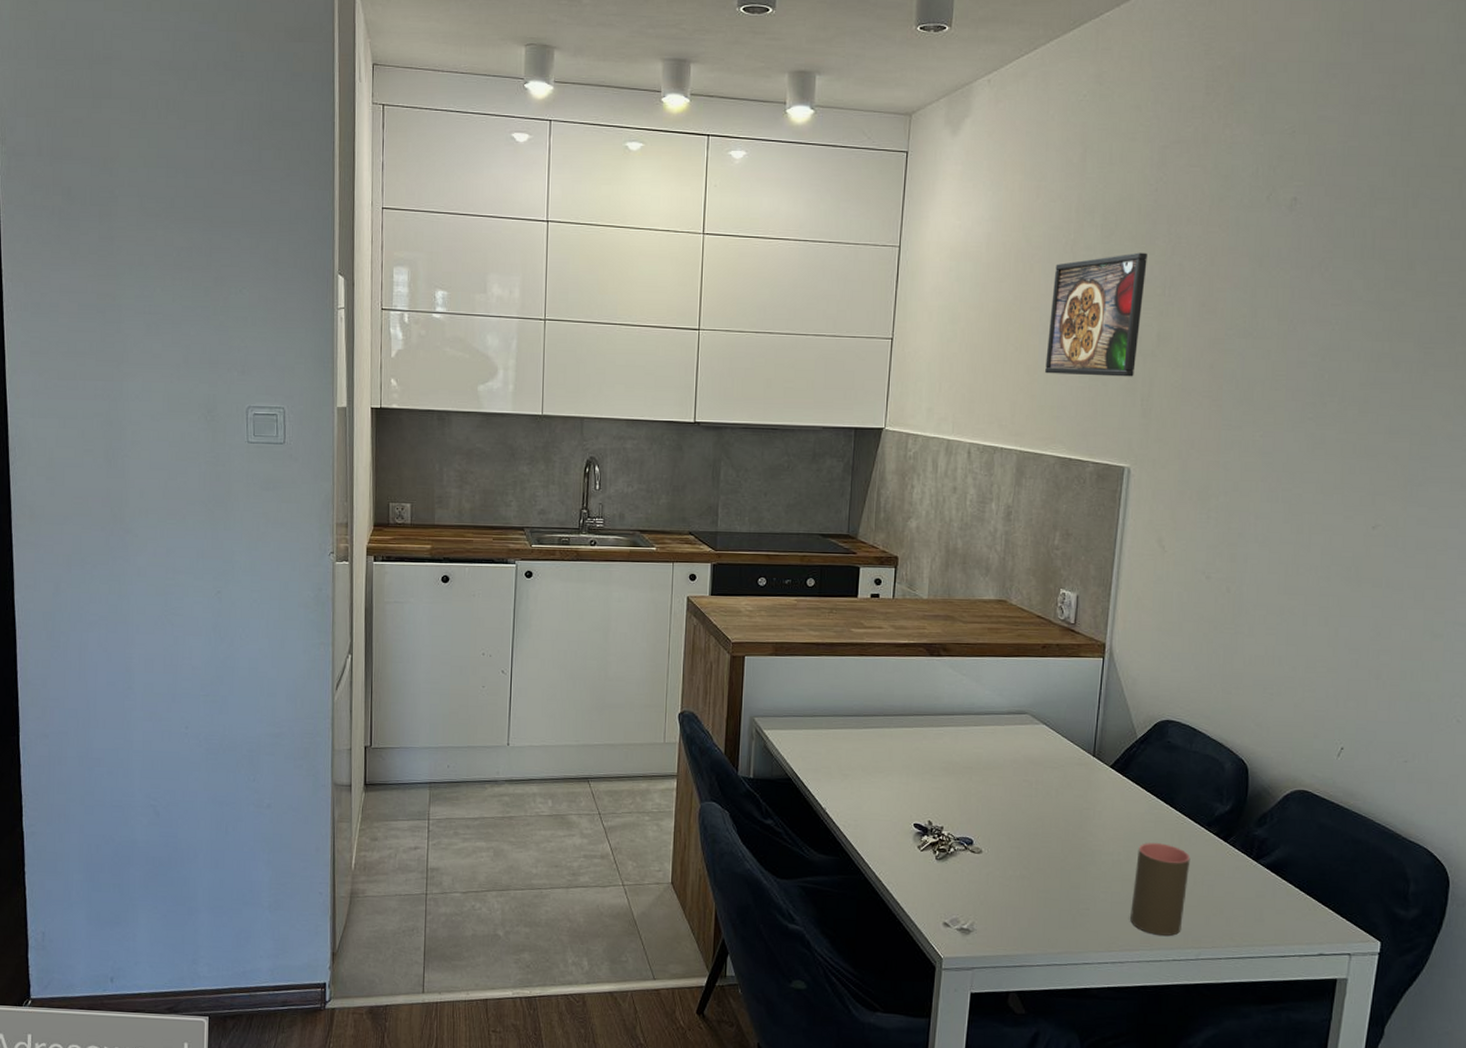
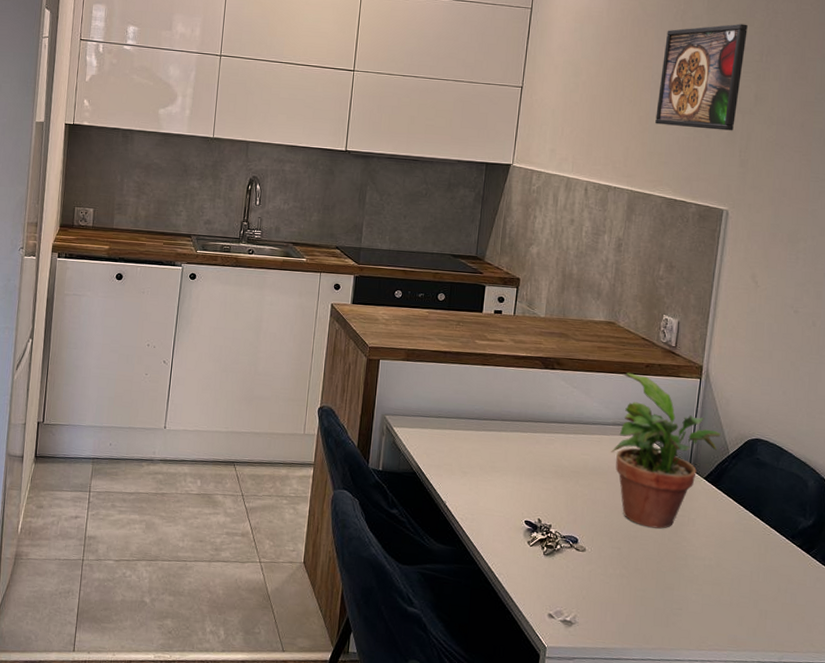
potted plant: none [1006,655,1128,824] -> present [611,373,721,529]
cup: present [1130,842,1191,936] -> none [719,550,776,639]

